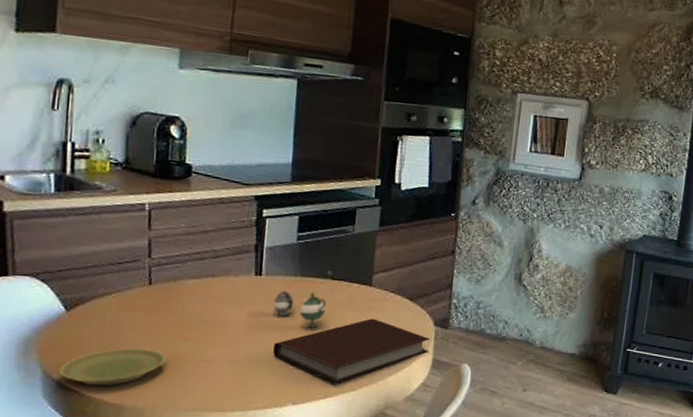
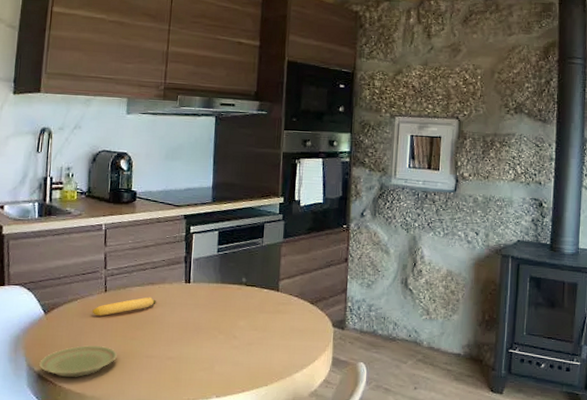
banana: none [131,291,217,313] -> present [92,297,156,316]
teapot: present [273,291,326,328] -> none [200,296,242,329]
notebook: present [273,318,430,385] -> none [200,320,329,380]

